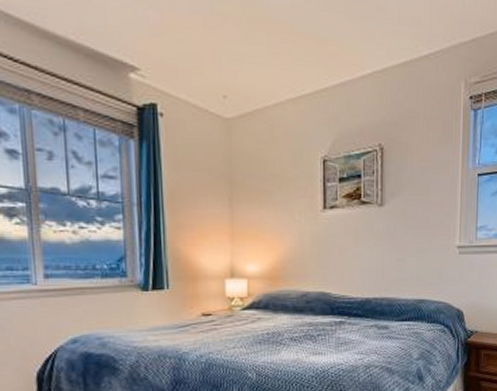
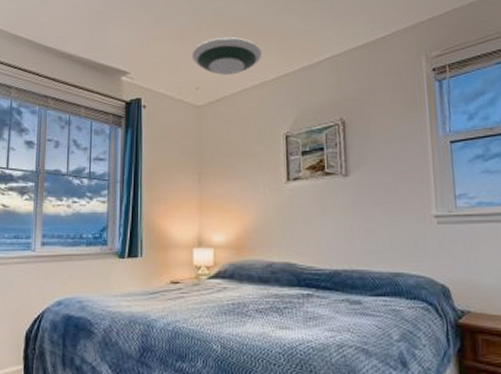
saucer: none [218,34,298,84] -> present [193,37,261,75]

